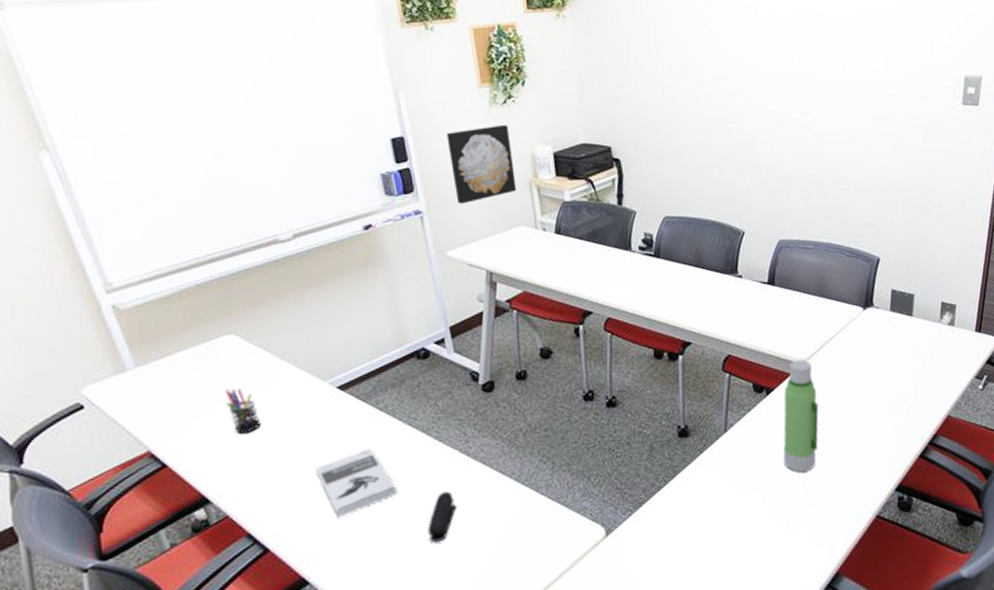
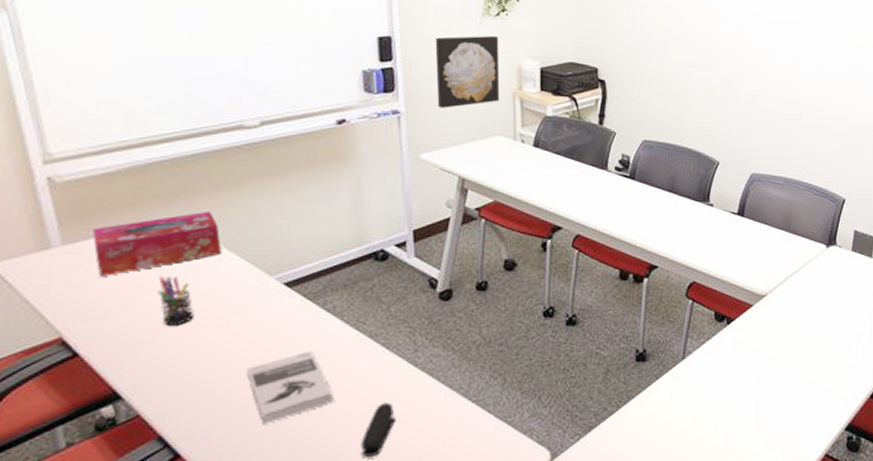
tissue box: none [159,325,276,393] -> present [92,212,221,276]
water bottle: present [783,359,819,472] -> none [738,291,777,405]

